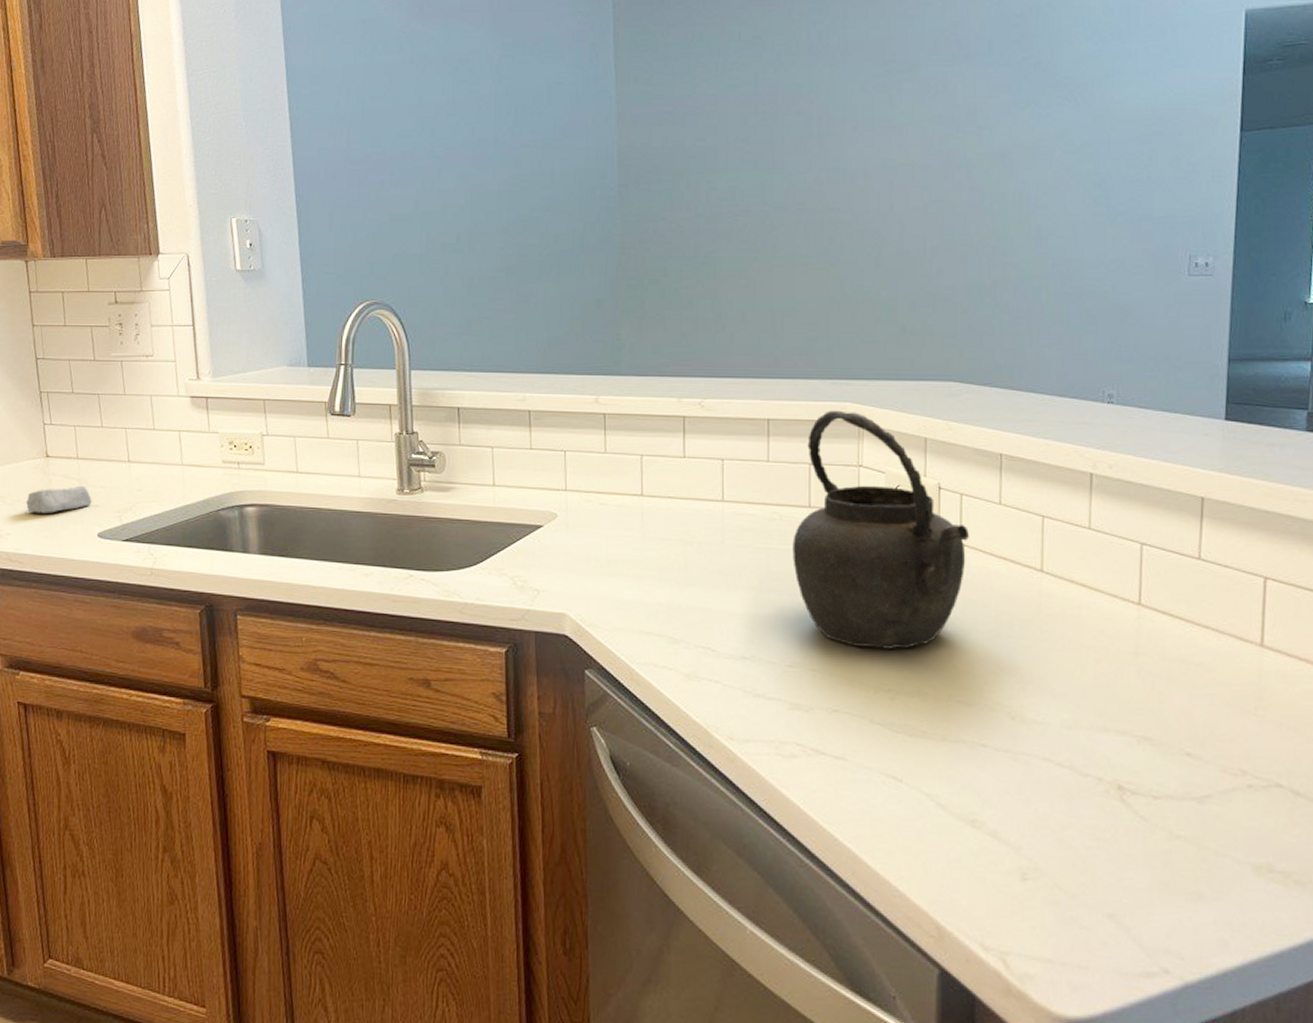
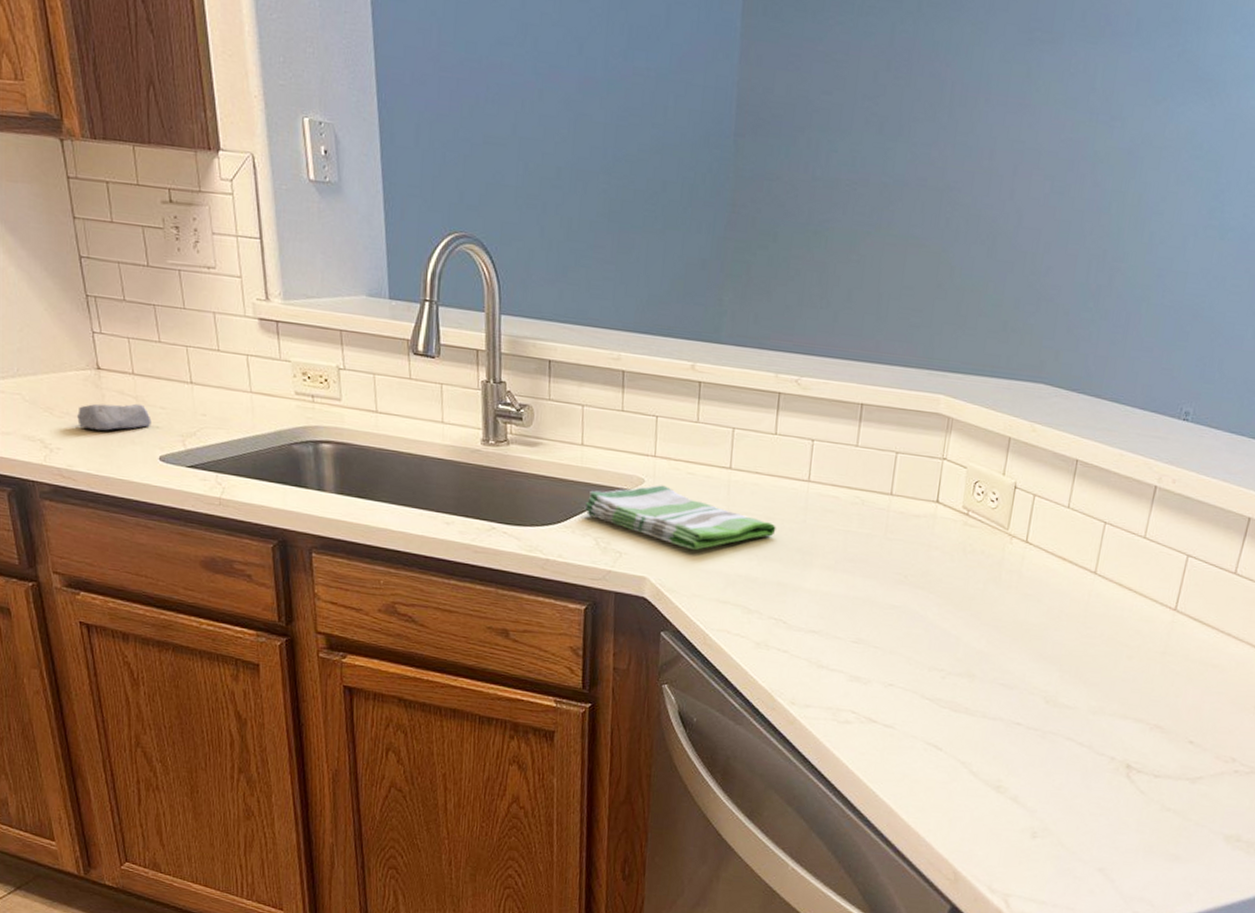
dish towel: none [499,518,694,582] -> present [584,485,776,551]
kettle: present [793,410,970,649] -> none [869,401,1036,634]

